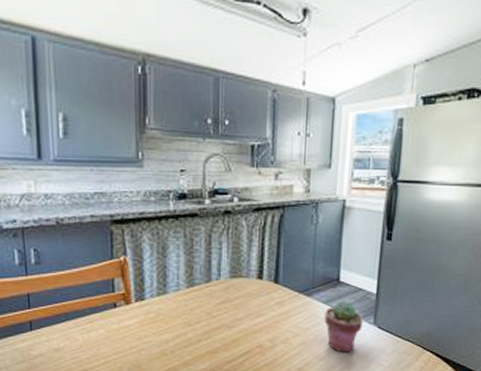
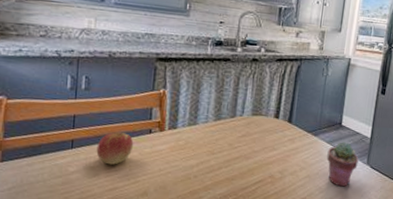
apple: none [58,309,99,345] -> present [96,132,134,165]

